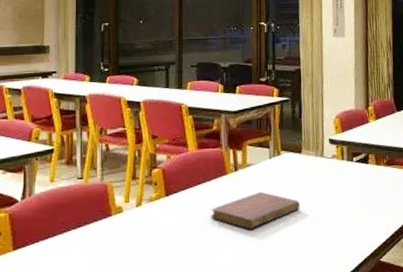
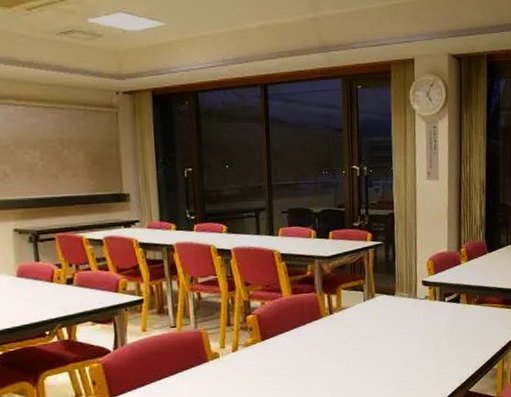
notebook: present [210,191,300,229] -> none [306,333,394,368]

